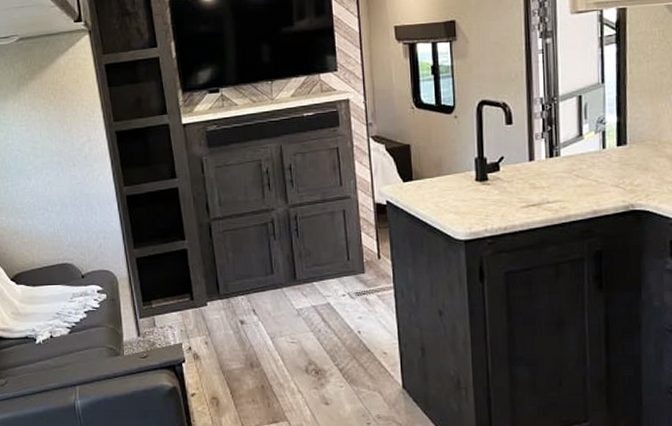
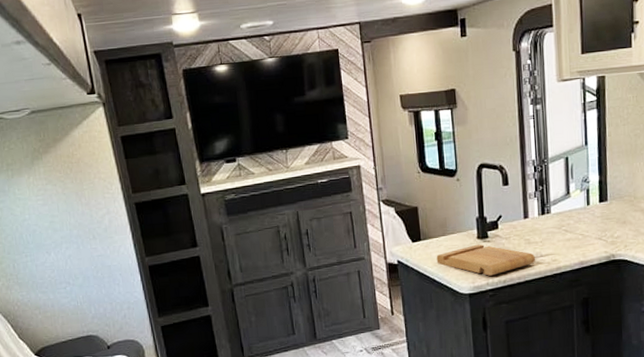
cutting board: none [429,186,542,222] -> present [436,244,536,276]

